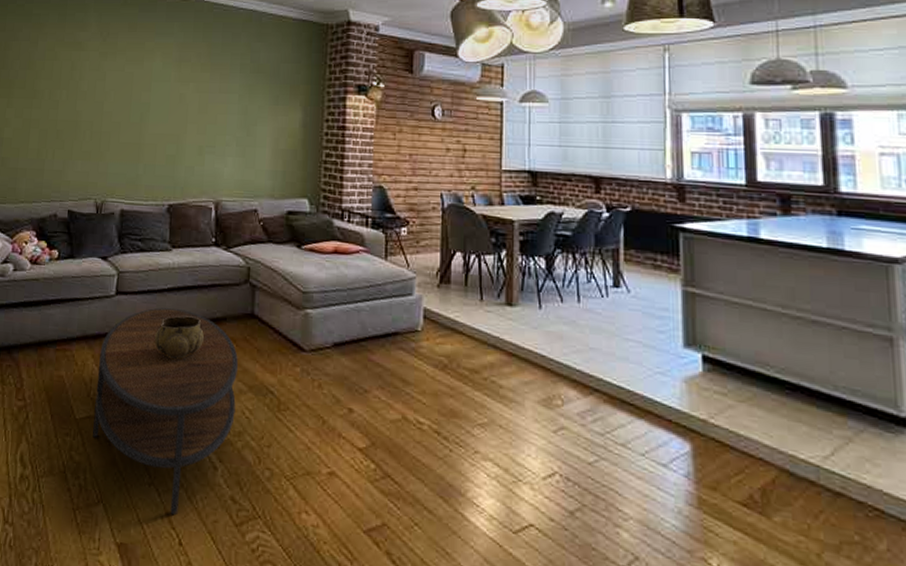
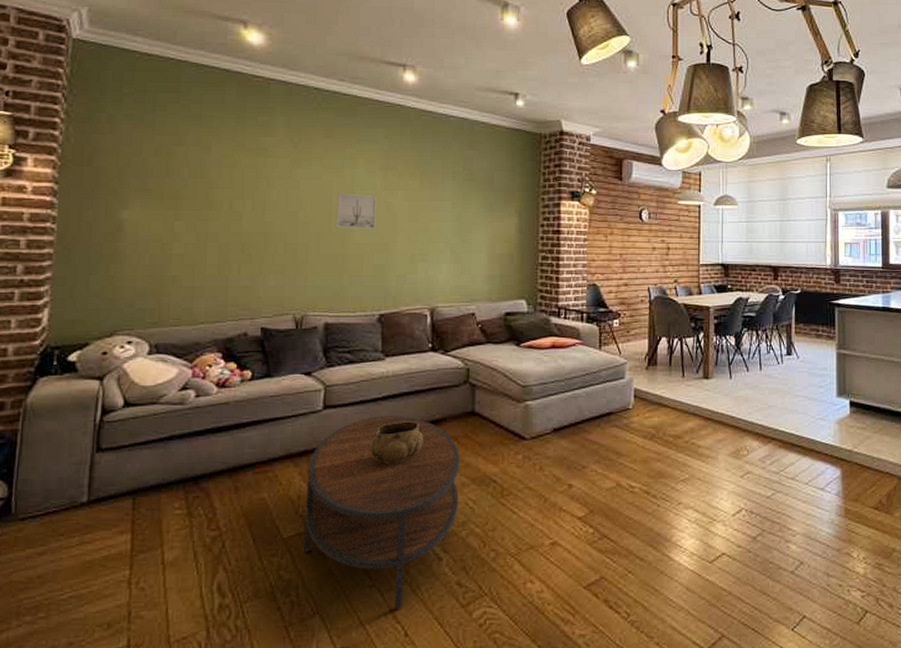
wall art: none [134,84,170,121] -> present [336,193,376,230]

